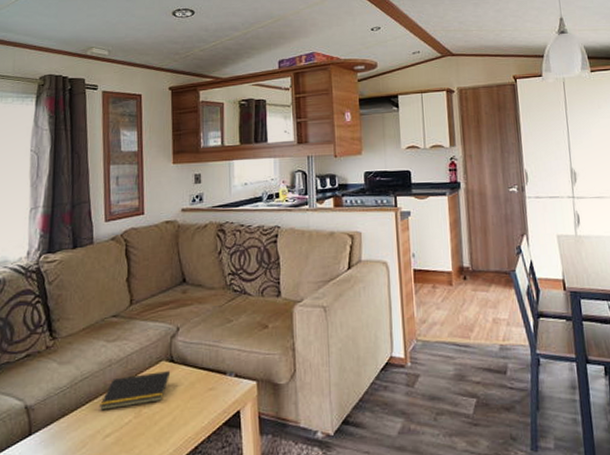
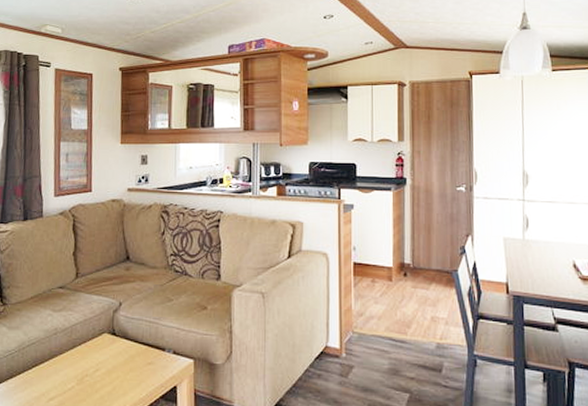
notepad: present [100,371,171,410] -> none [45,343,112,375]

